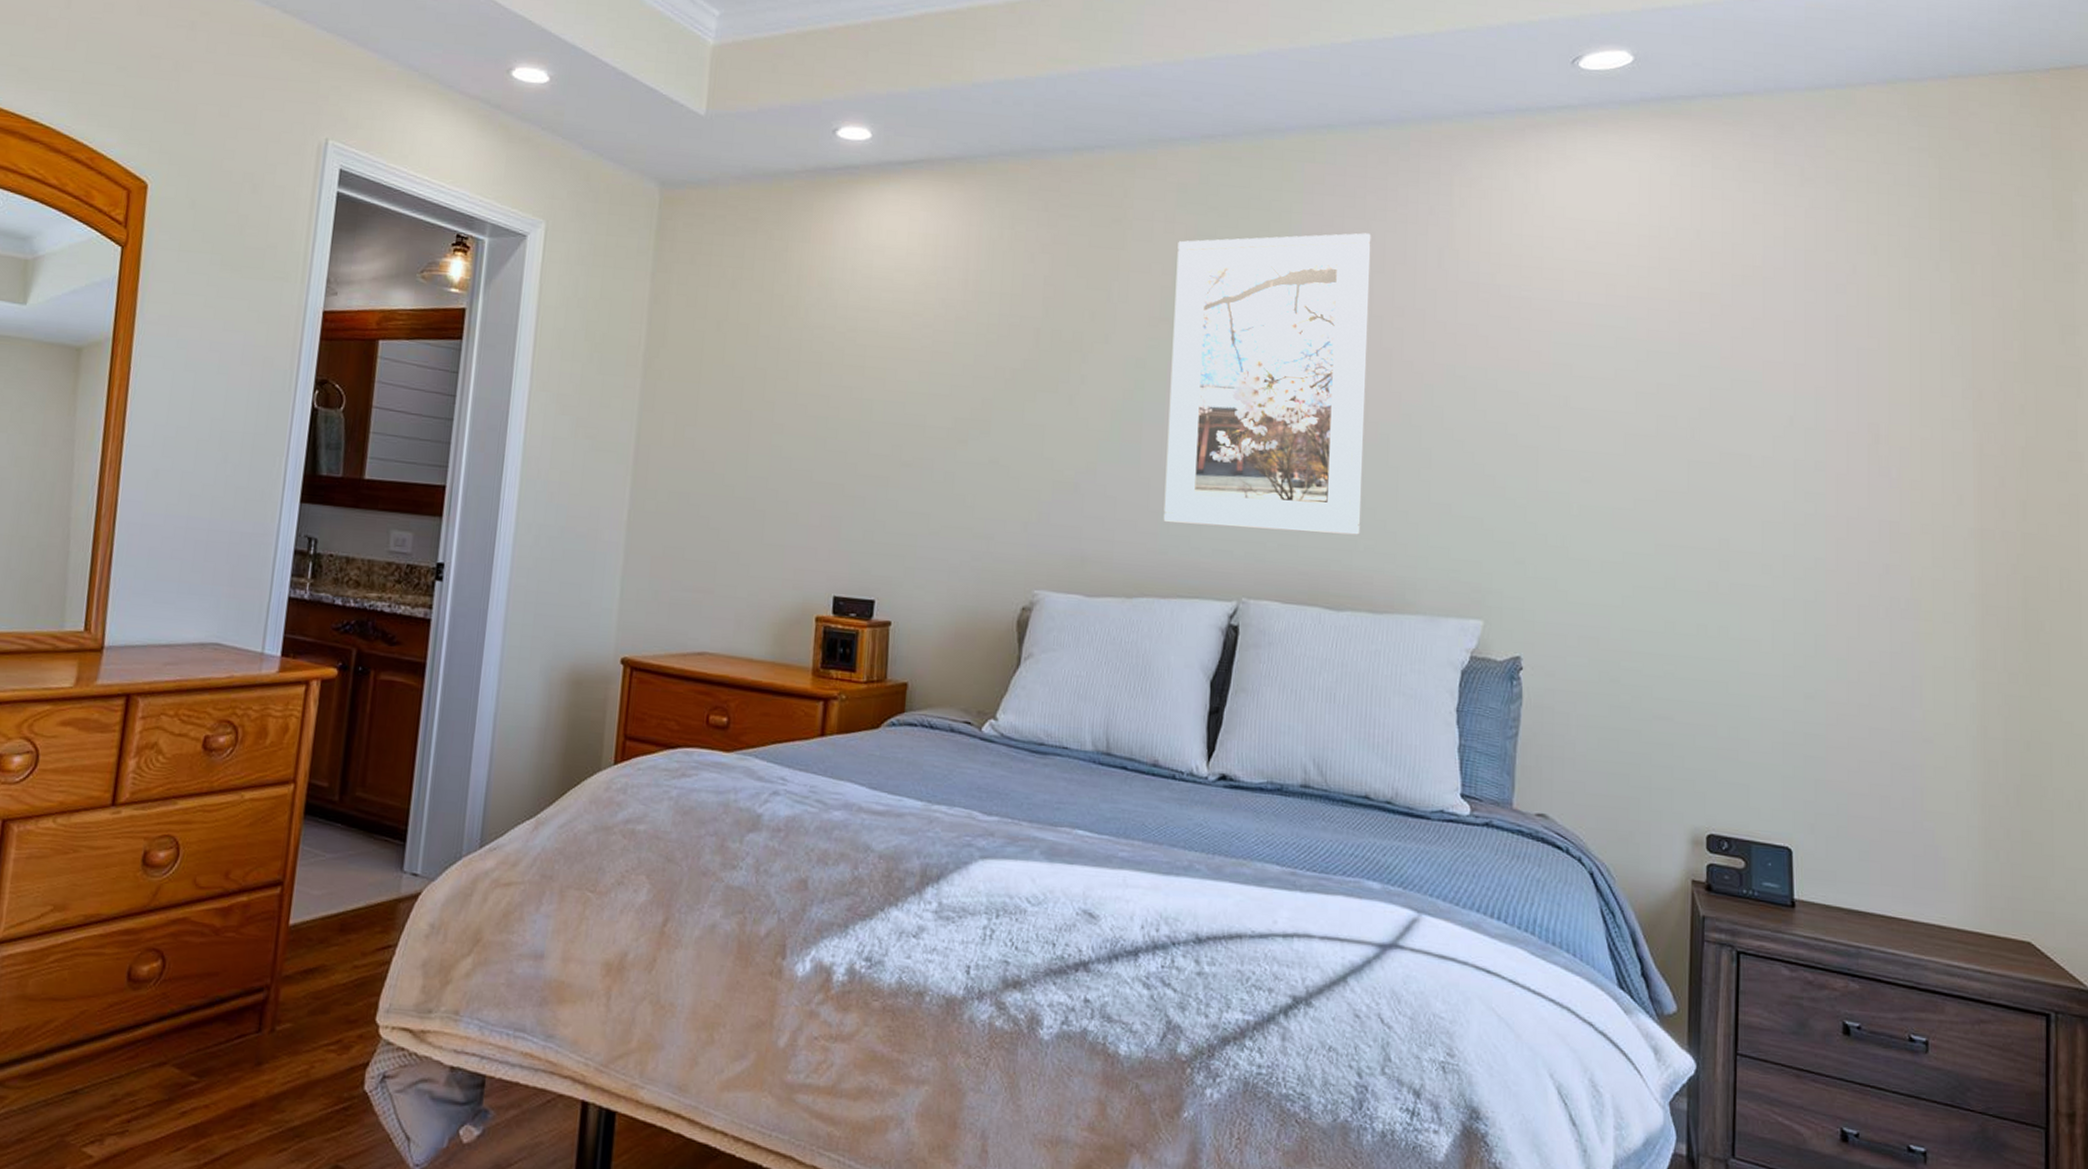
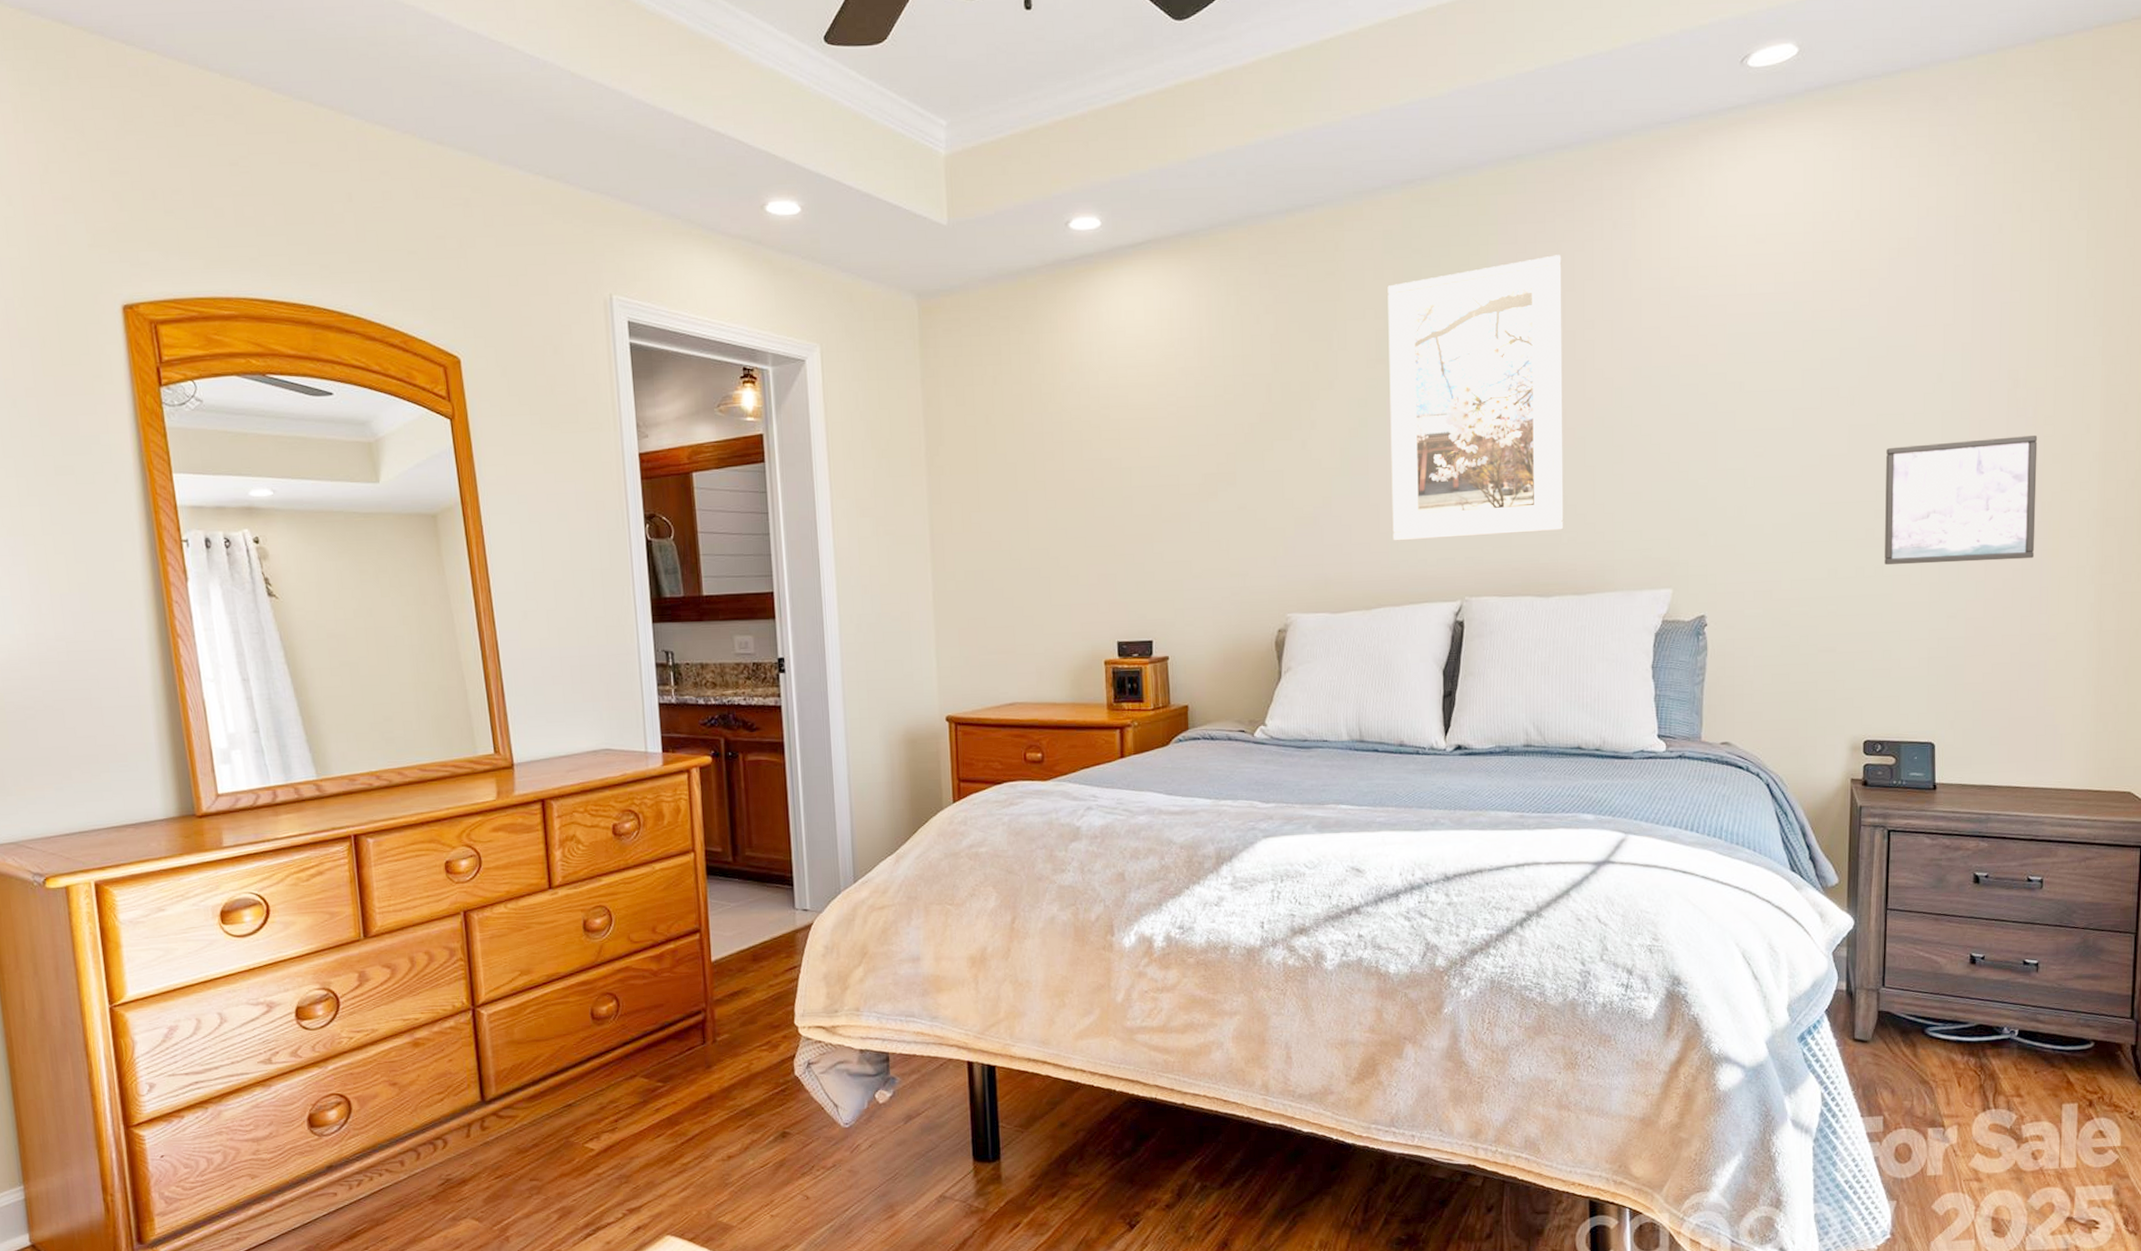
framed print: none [1730,491,1905,641] -> present [1885,436,2038,565]

